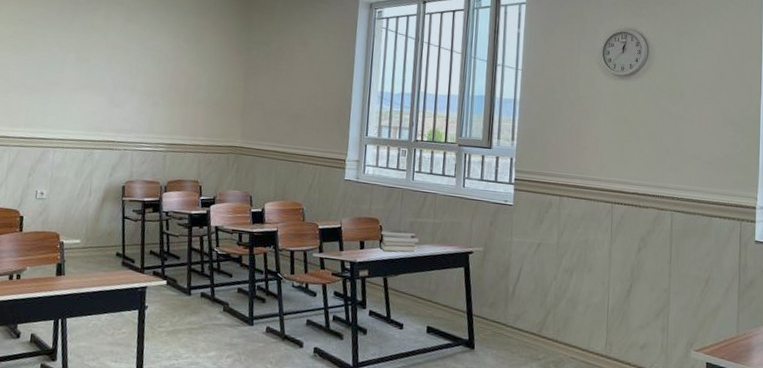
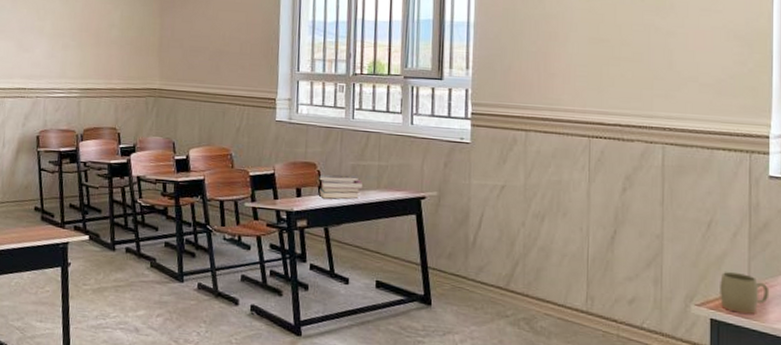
mug: none [714,322,754,359] -> present [720,272,770,314]

